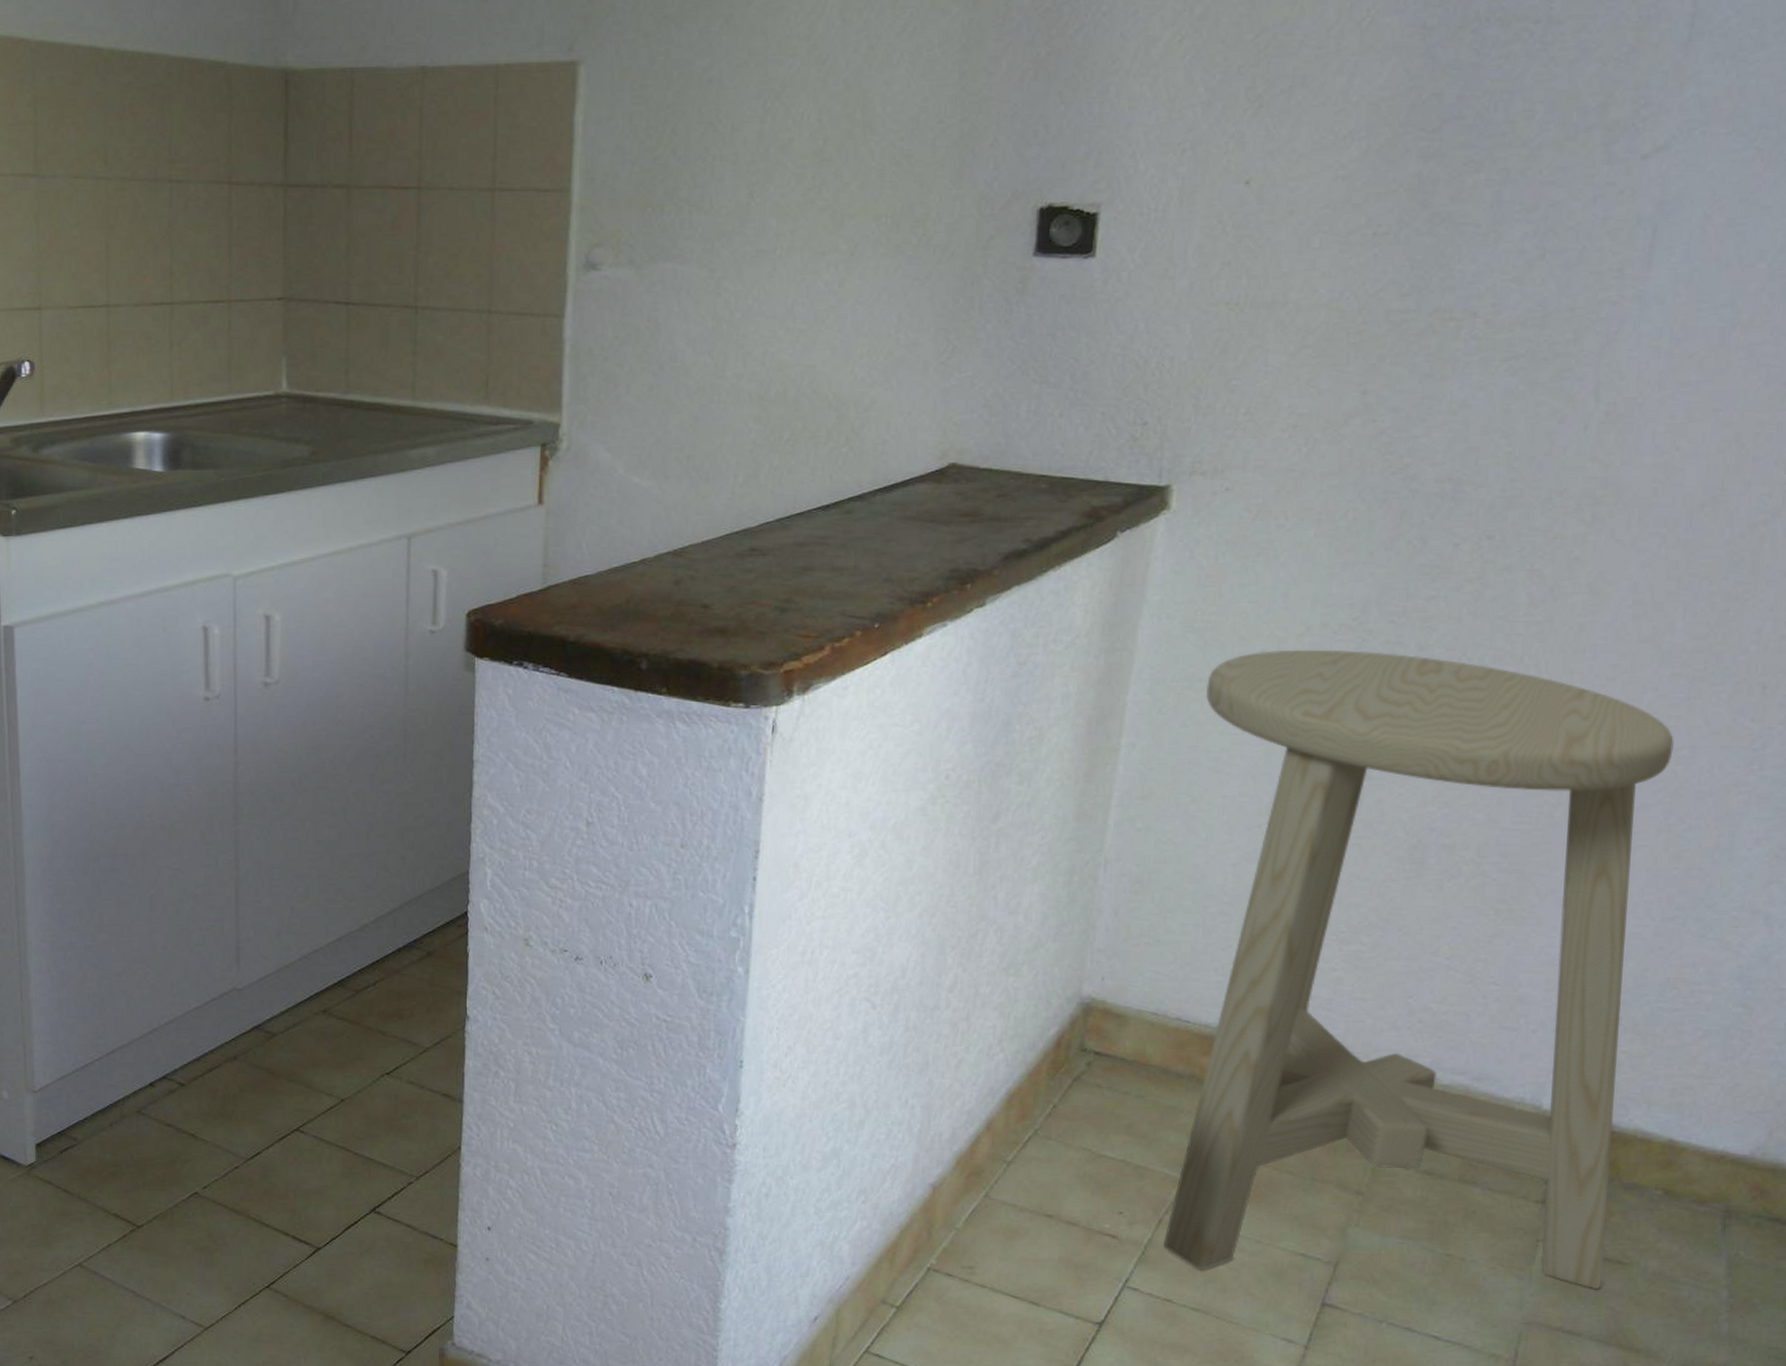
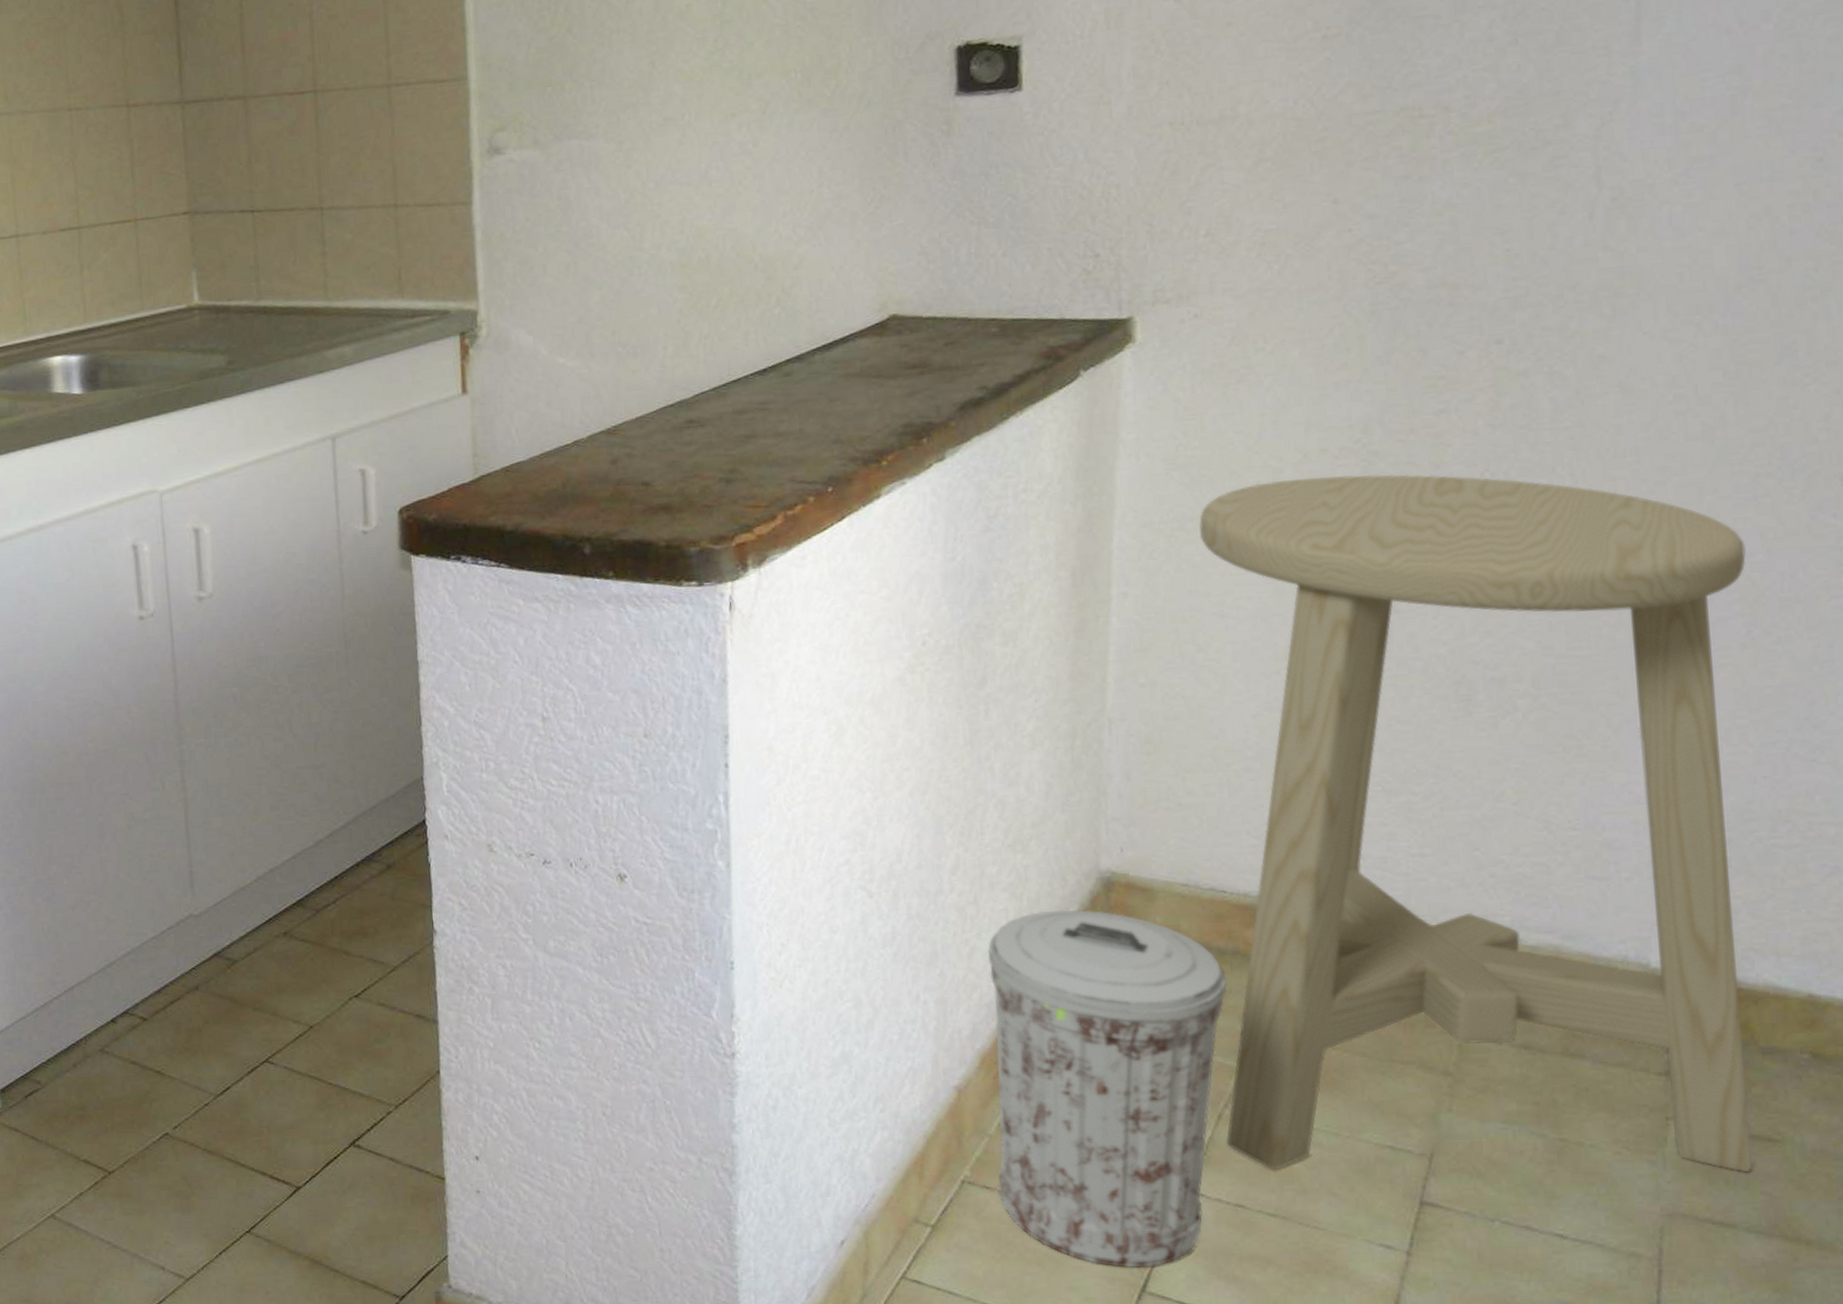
trash can: none [960,1029,1181,1351] -> present [988,909,1227,1268]

